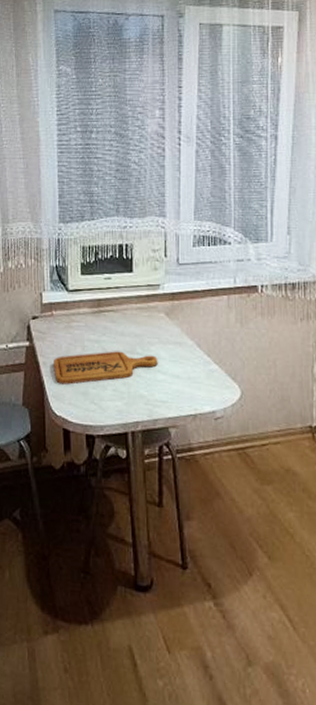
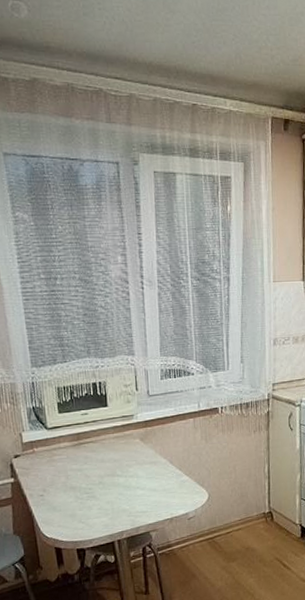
cutting board: present [53,351,158,385] -> none [40,475,137,511]

